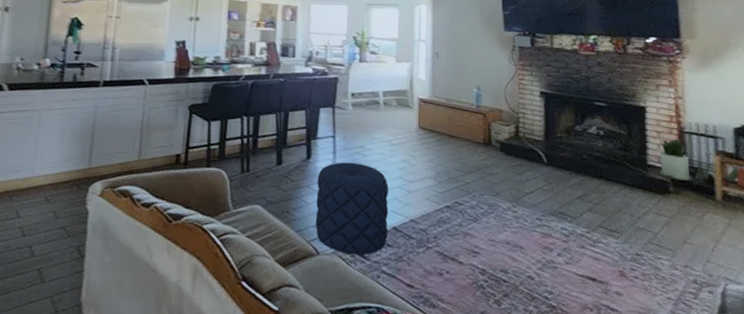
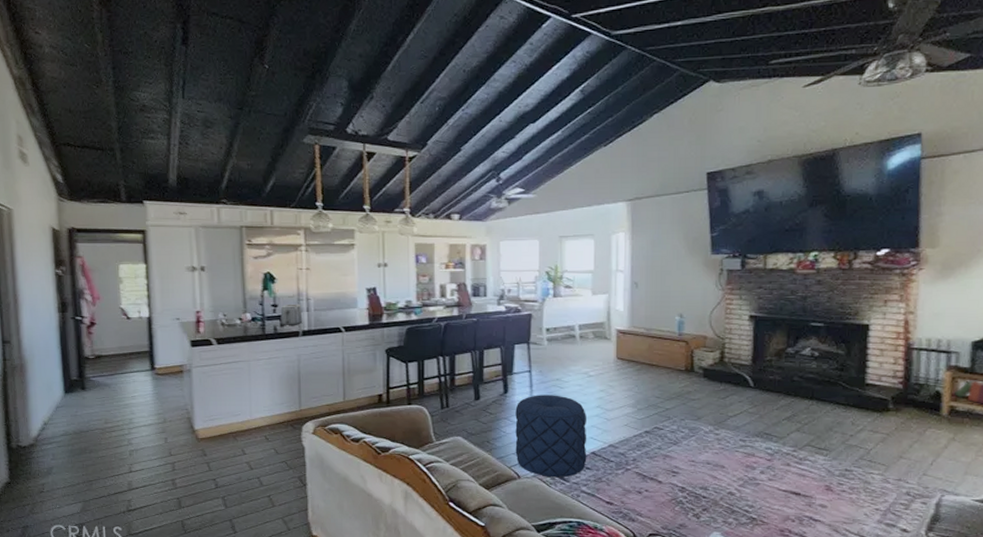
toaster: none [81,51,106,76] -> present [280,304,303,326]
planter: present [658,137,693,181] -> none [878,355,917,398]

